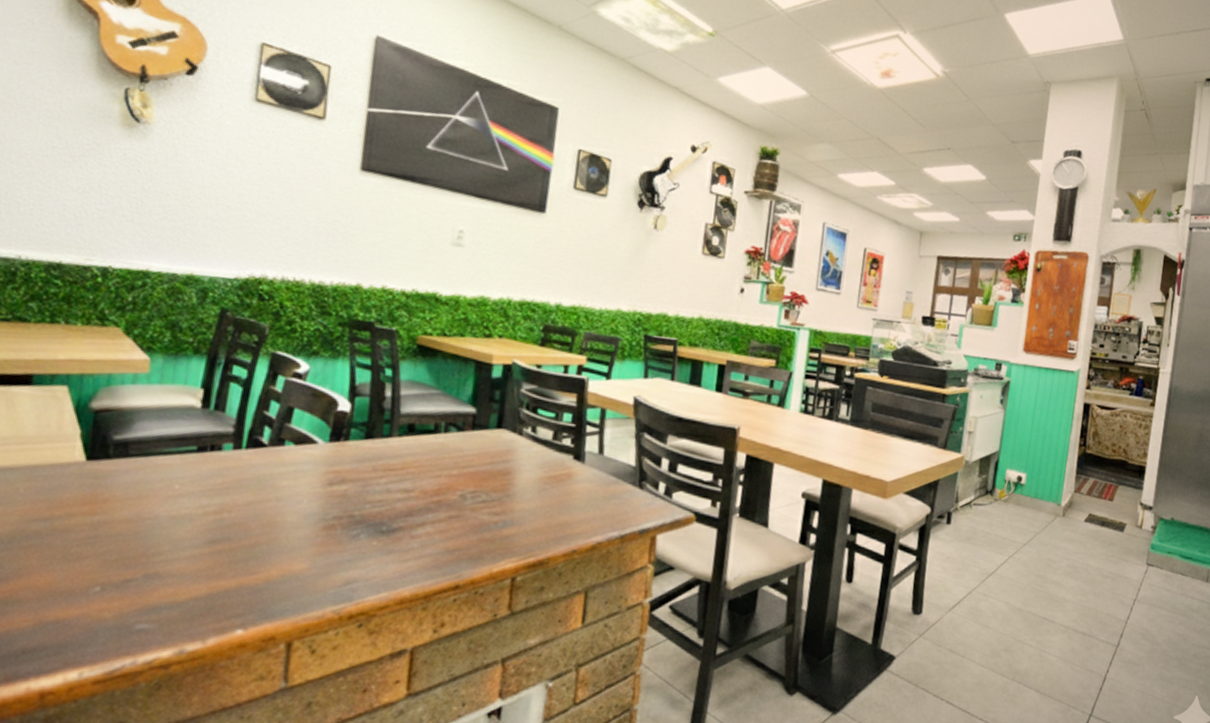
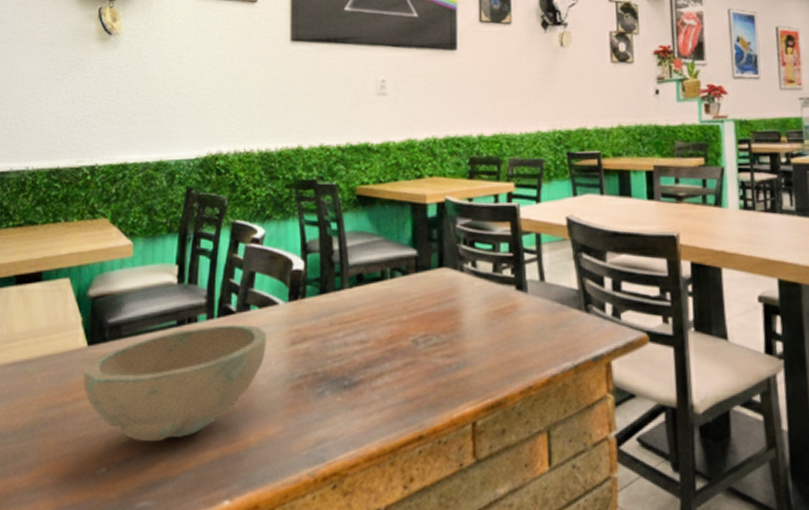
bowl: none [78,456,301,567] -> present [83,324,267,442]

